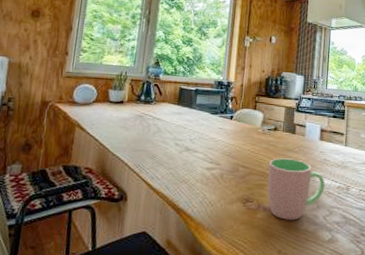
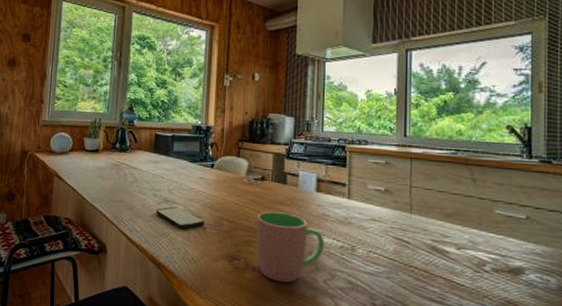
smartphone: none [177,154,223,176] -> present [156,206,205,229]

